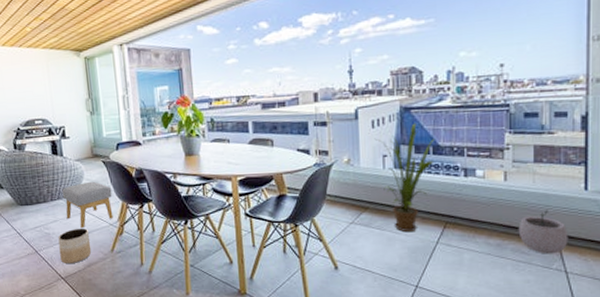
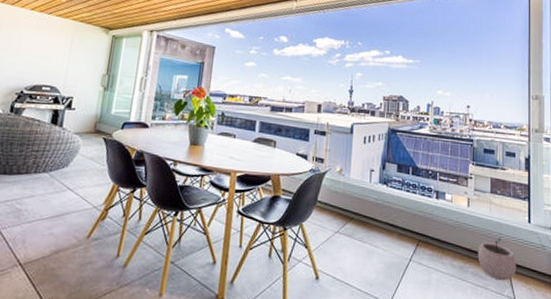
planter: present [58,228,92,264] -> none [25,207,67,249]
footstool: present [62,181,113,228] -> none [46,157,106,207]
house plant: present [374,123,435,233] -> none [365,144,415,247]

